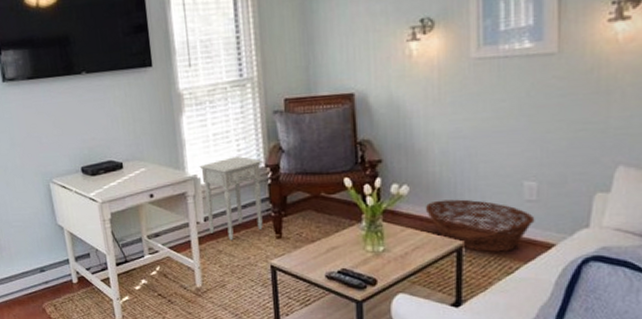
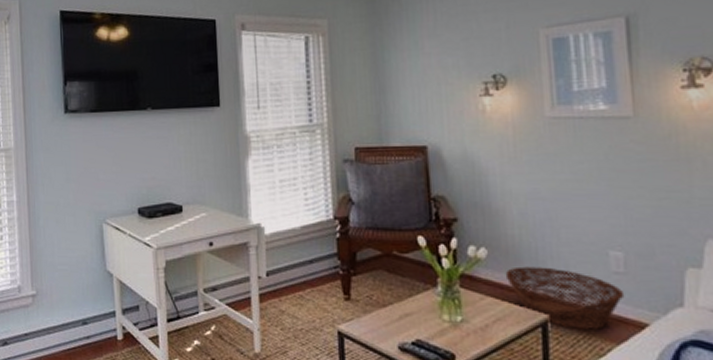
nightstand: present [199,156,263,241] -> none [264,206,331,300]

